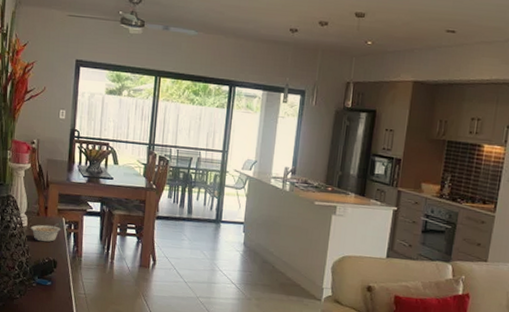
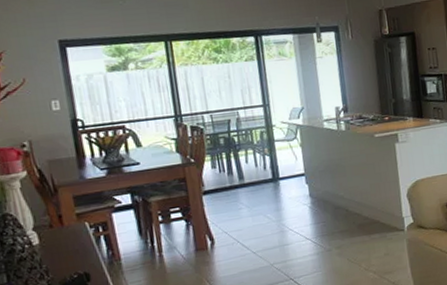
legume: present [30,223,61,242] -> none [43,230,86,257]

